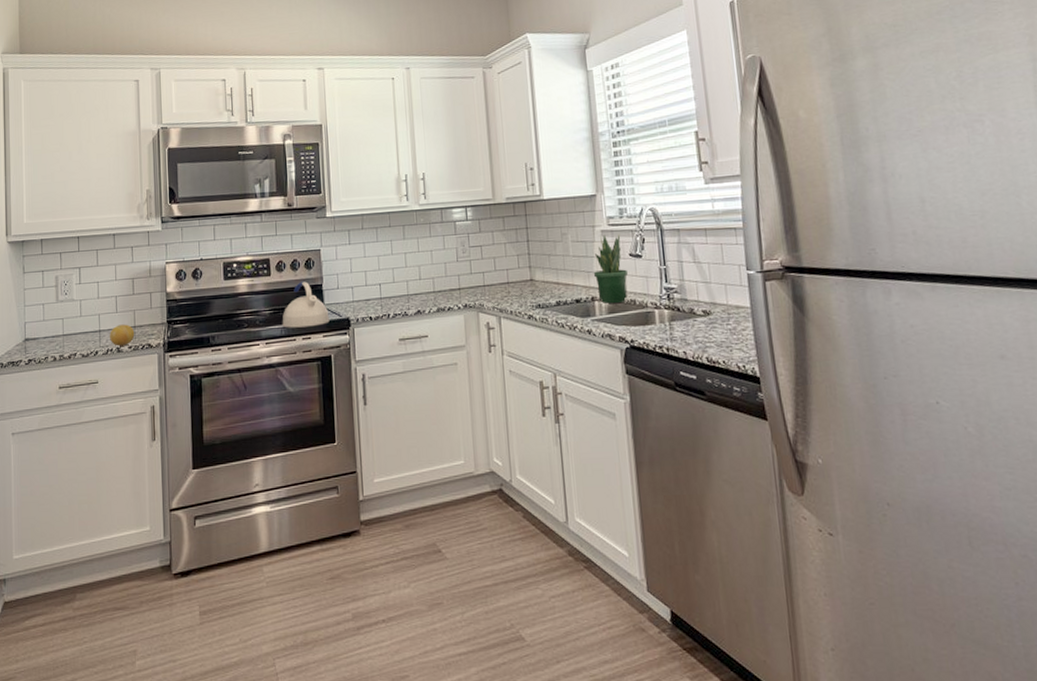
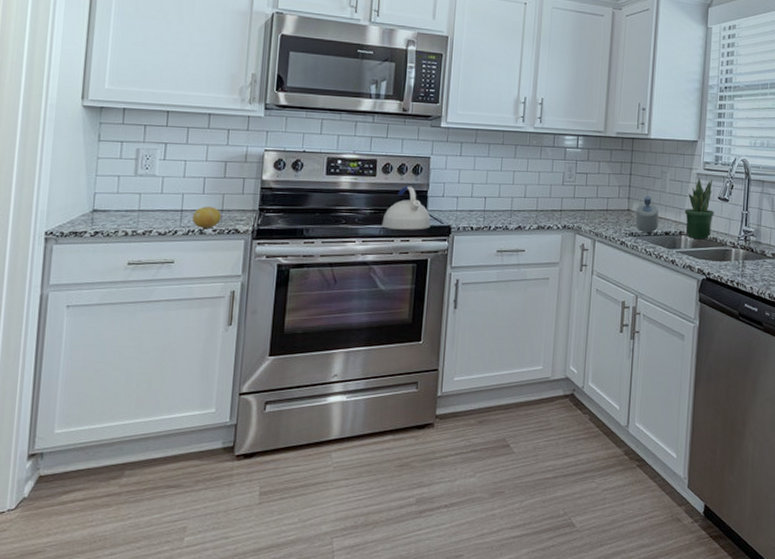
soap dispenser: none [539,262,567,304] -> present [635,196,659,234]

